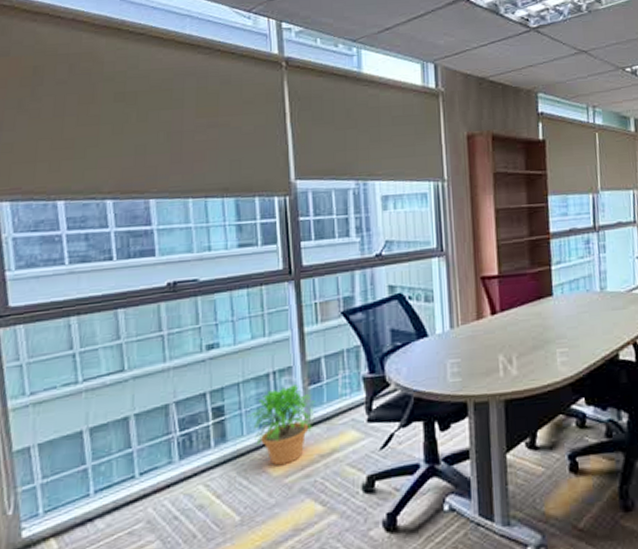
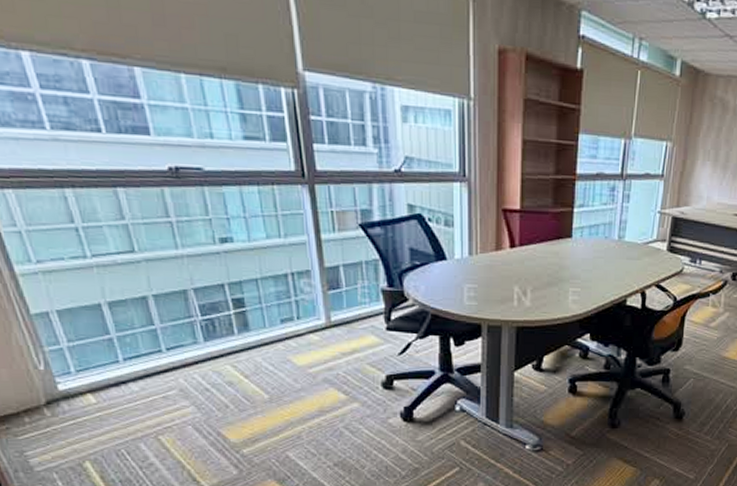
potted plant: present [247,384,315,466] -> none [268,288,336,358]

